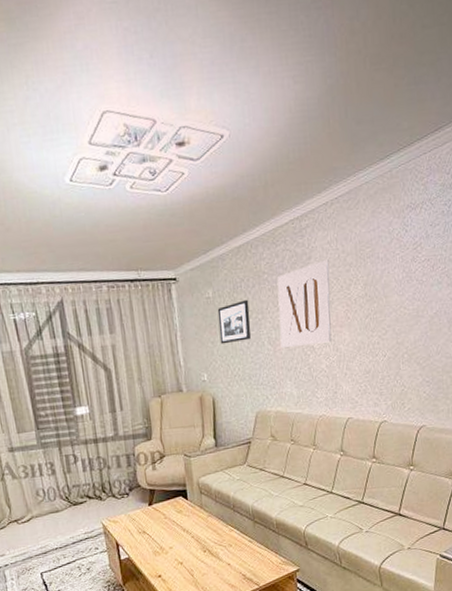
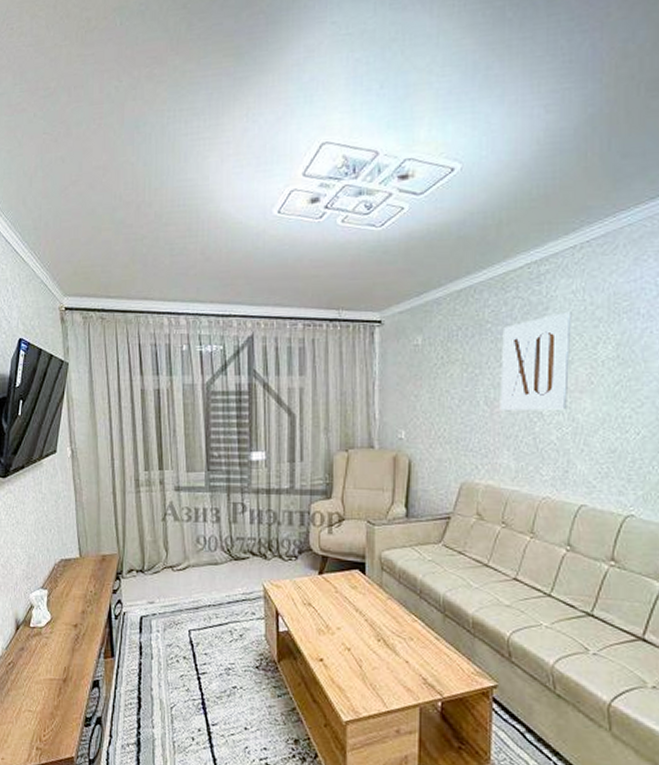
picture frame: present [217,299,251,345] -> none [425,350,465,399]

